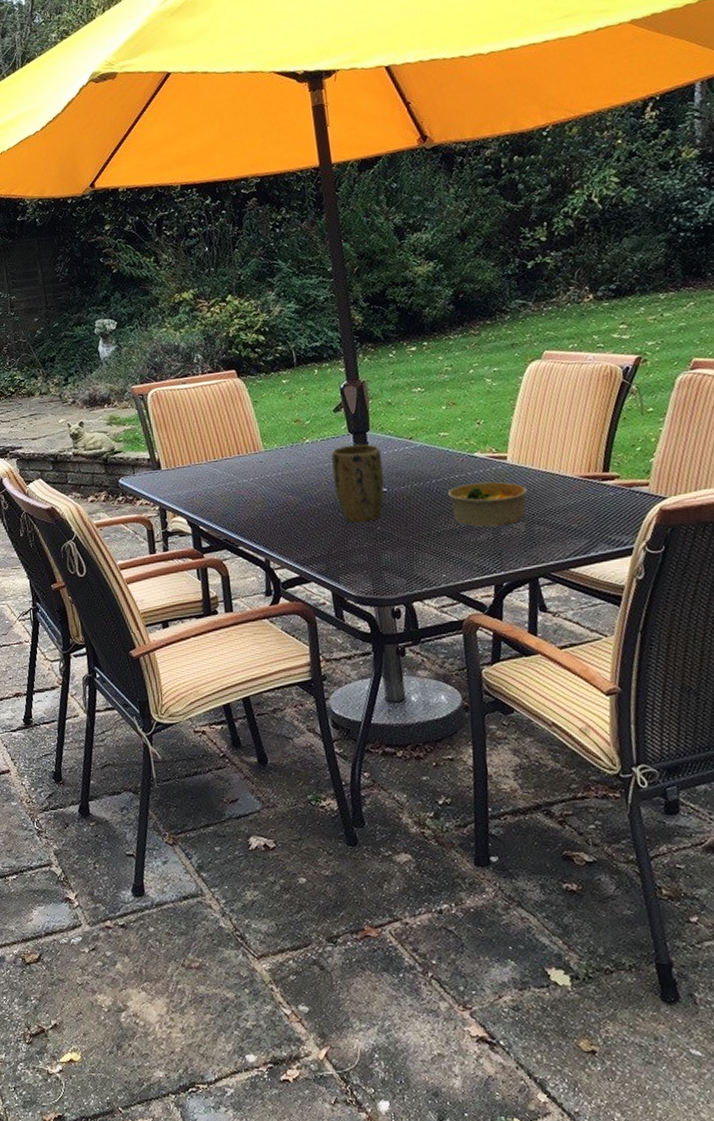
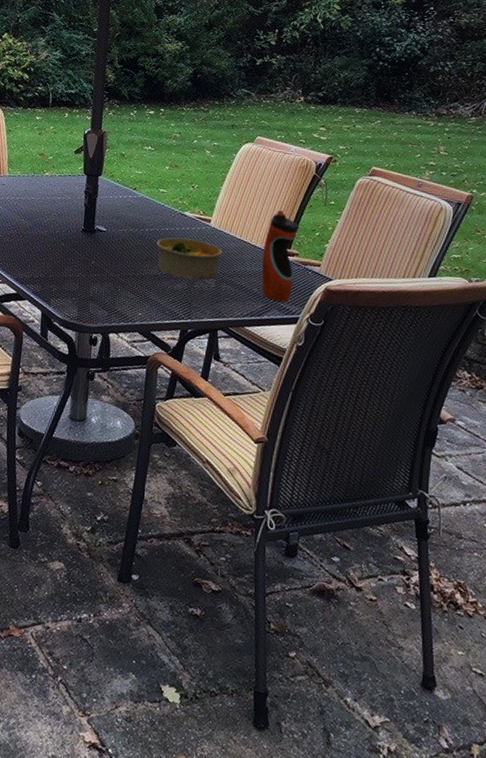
plant pot: present [331,444,385,523] -> none [62,184,108,255]
water bottle: none [575,429,620,534] -> present [261,210,299,302]

